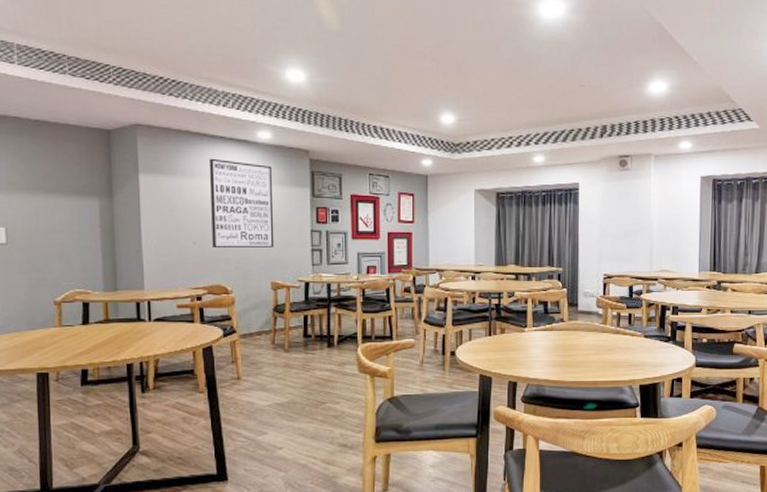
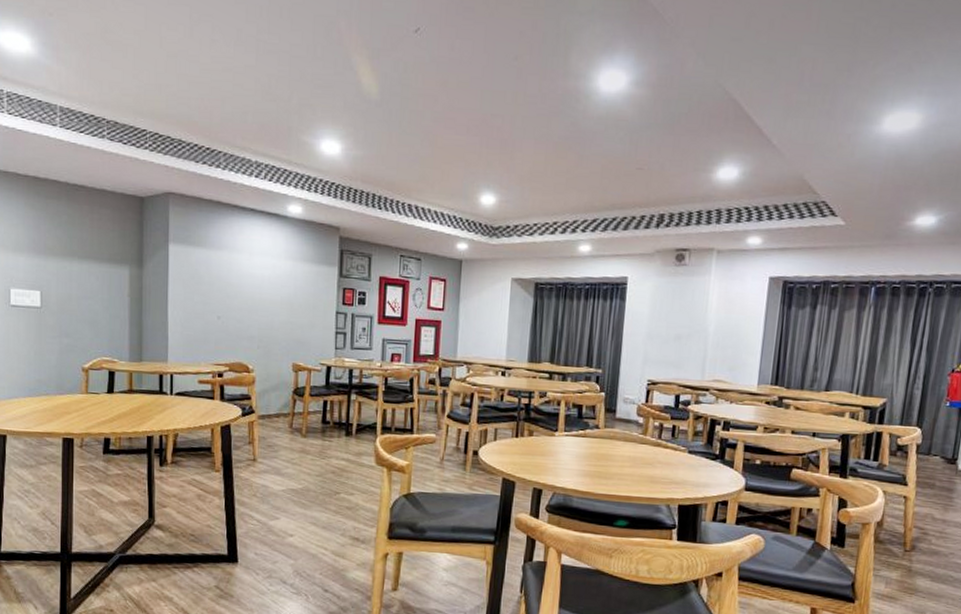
wall art: present [209,158,274,249] -> none [237,231,300,328]

